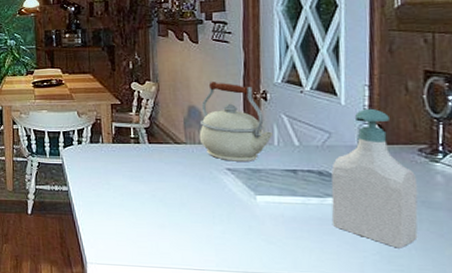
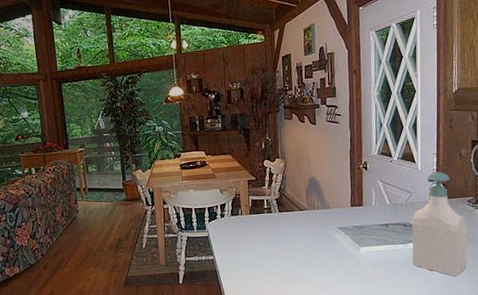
kettle: present [199,82,274,161] -> none [317,156,372,222]

